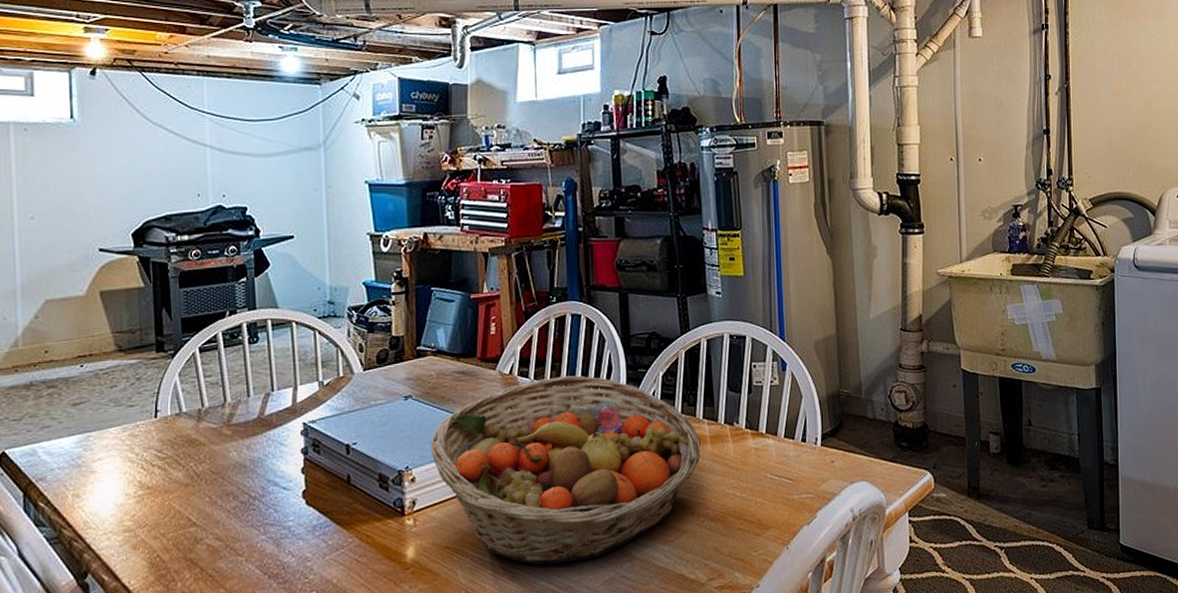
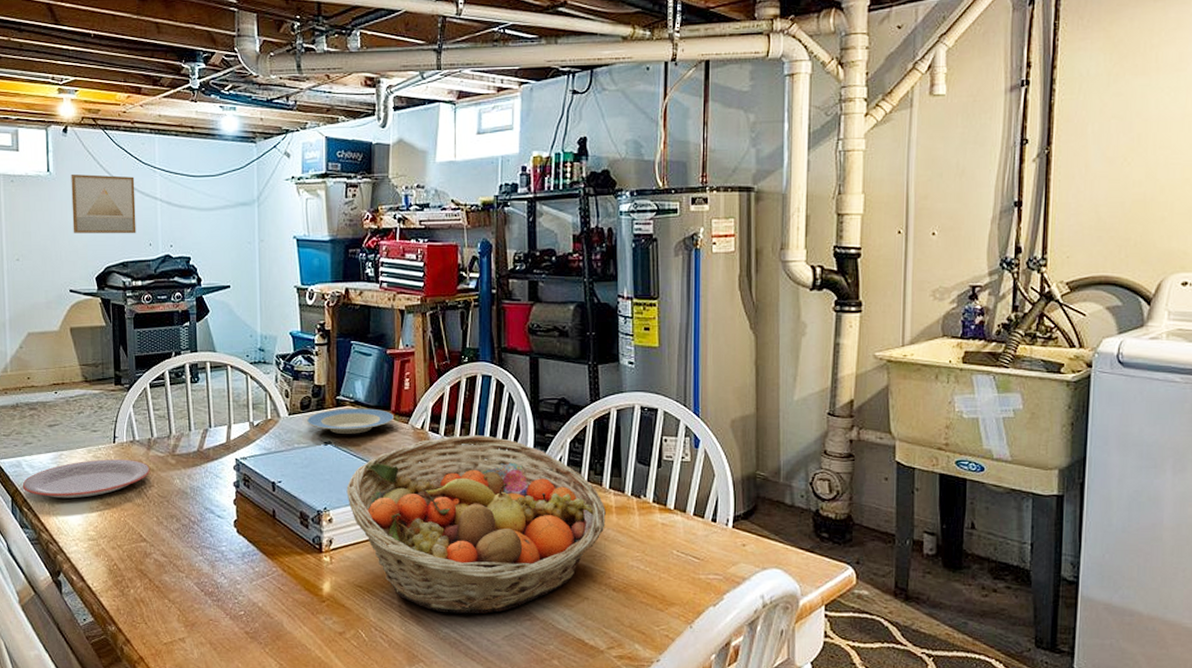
plate: none [37,435,200,487] -> present [22,459,150,499]
wall art: none [100,120,182,186] -> present [71,174,136,234]
plate: none [383,356,481,386] -> present [306,408,395,434]

